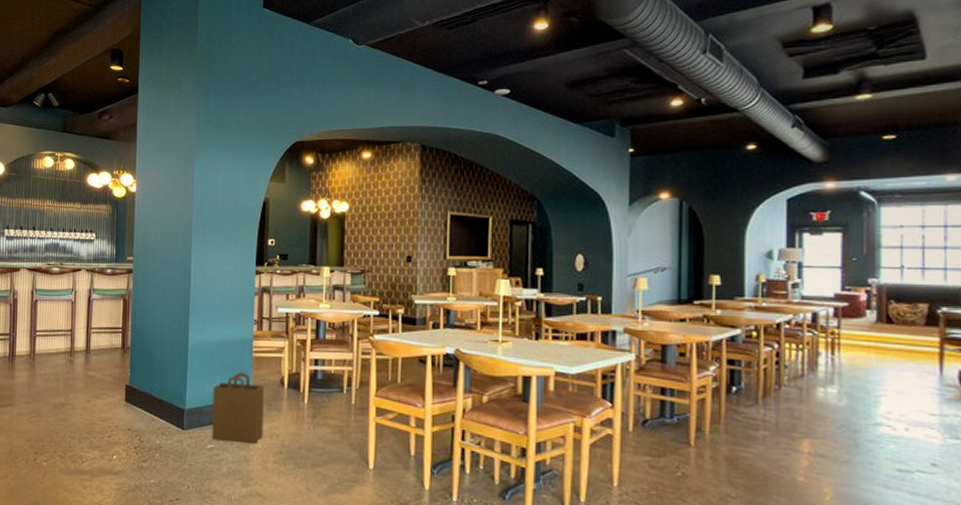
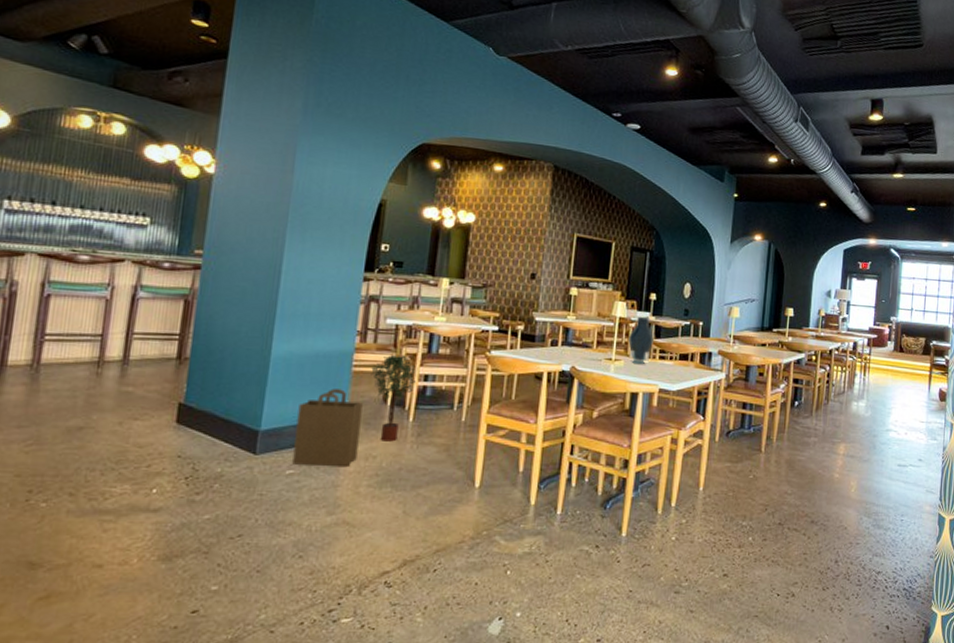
potted tree: none [268,340,307,422] -> present [371,354,416,442]
vase: none [515,295,544,346] -> present [628,317,654,365]

